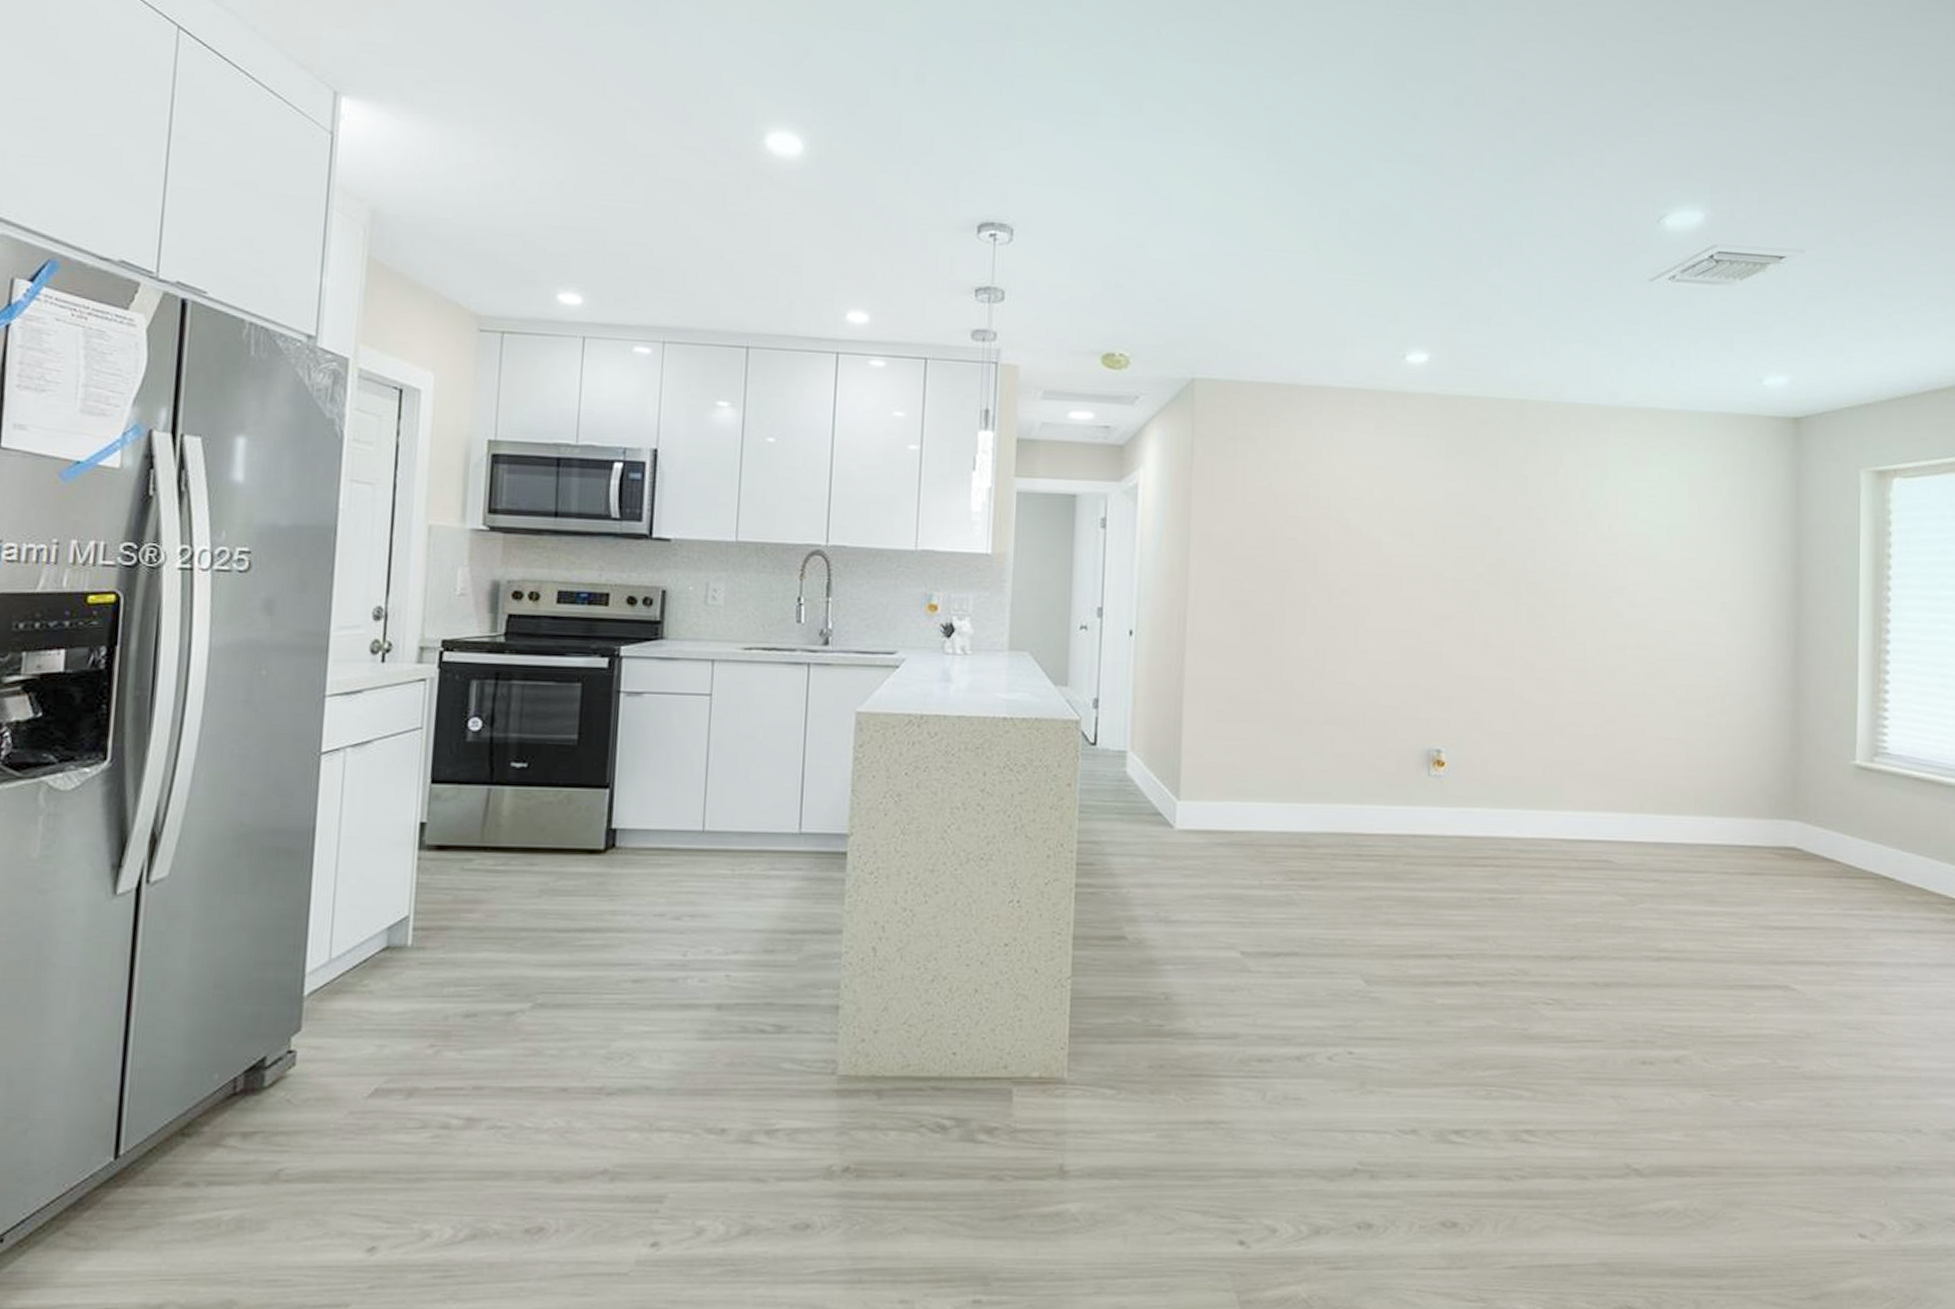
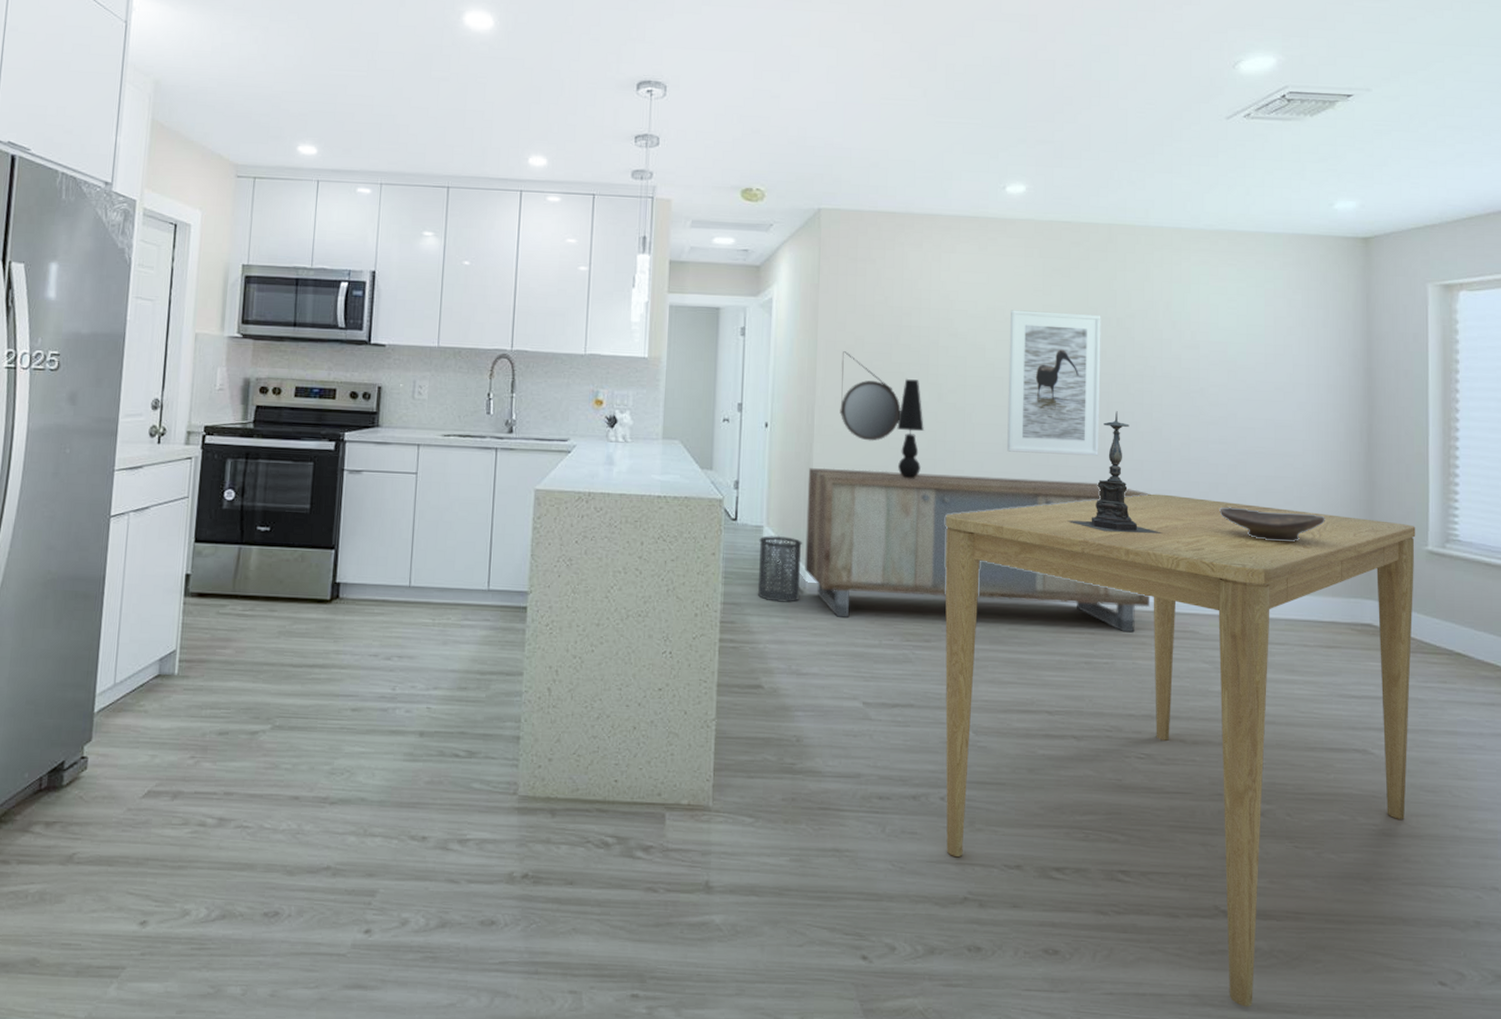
trash can: none [1121,761,1173,840] -> present [758,535,803,603]
sideboard: none [1175,682,1563,864] -> present [805,467,1151,633]
home mirror: none [1216,546,1286,651] -> present [840,351,901,441]
table lamp: none [1281,577,1312,694] -> present [897,378,924,479]
dining table: none [1334,707,1843,1274] -> present [945,493,1416,1008]
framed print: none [1405,498,1511,665] -> present [1007,310,1101,456]
candle holder: none [1471,613,1575,752] -> present [1067,411,1163,534]
decorative bowl: none [1636,720,1749,759] -> present [1219,507,1325,542]

